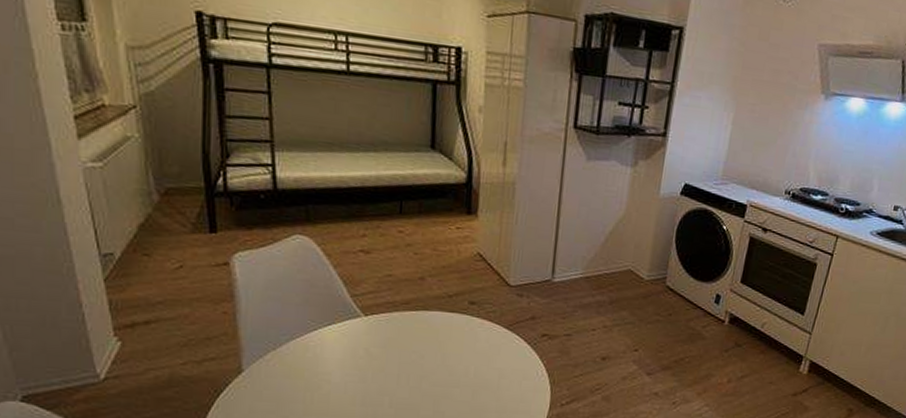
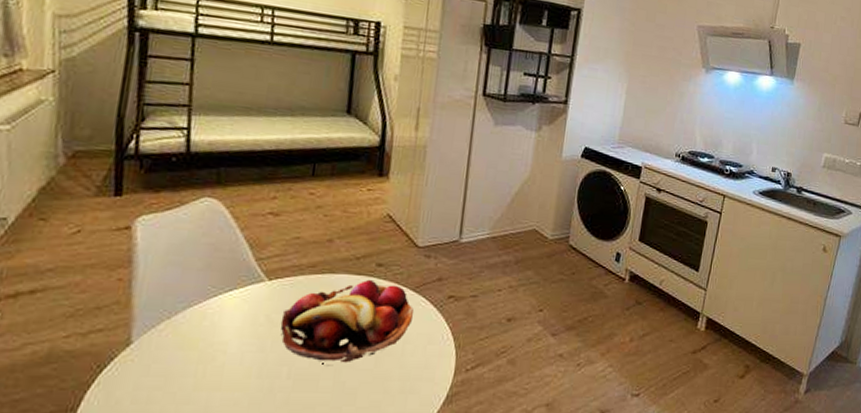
fruit basket: none [379,316,509,395] -> present [280,279,414,363]

